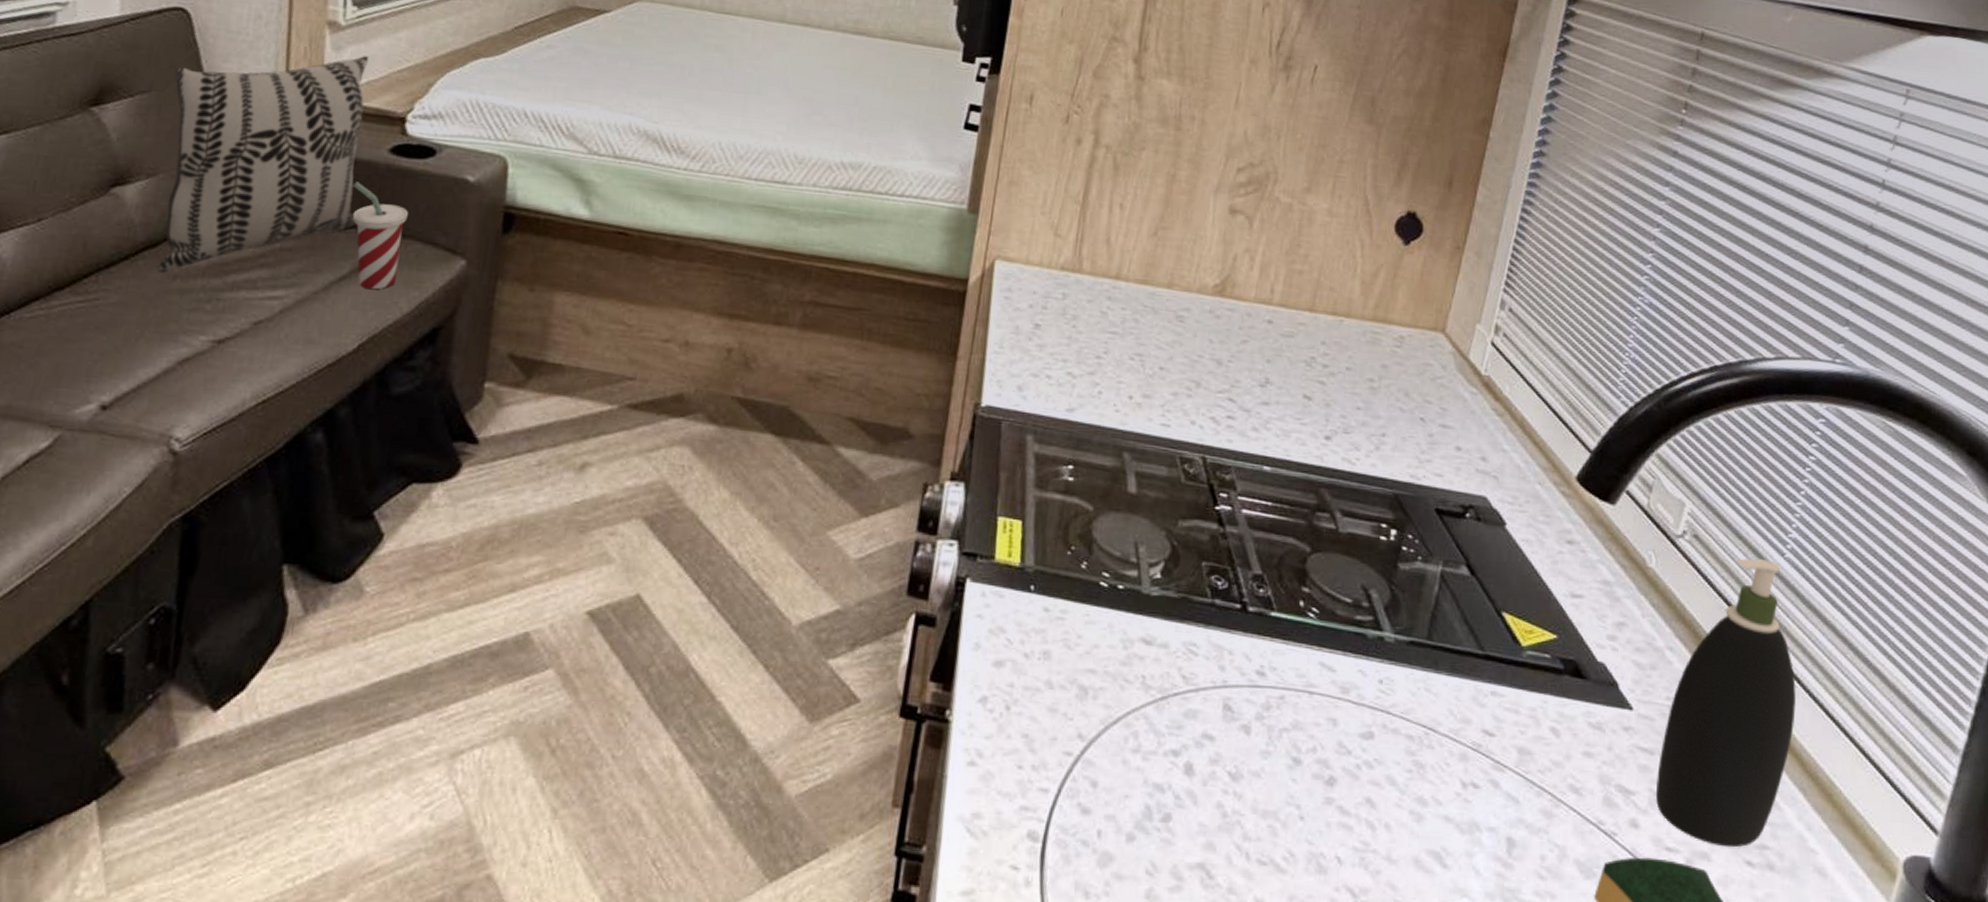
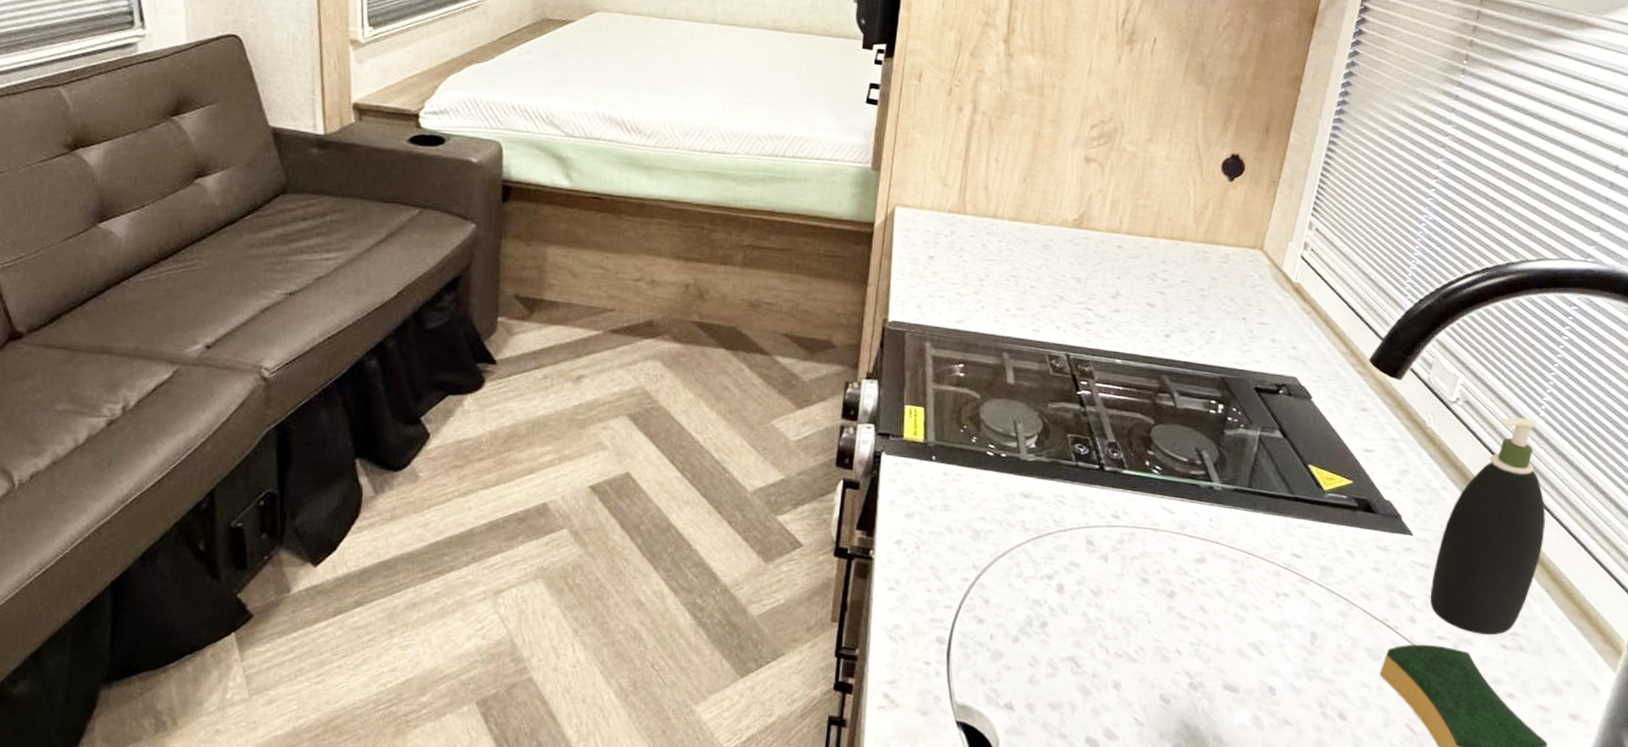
pillow: present [157,56,368,273] -> none [234,66,387,243]
beverage cup: present [352,181,409,290] -> none [381,166,428,250]

